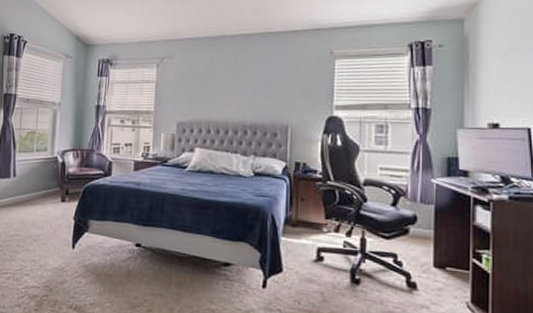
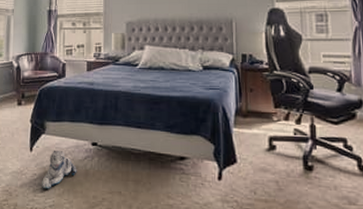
plush toy: none [83,248,119,288] -> present [42,150,77,189]

